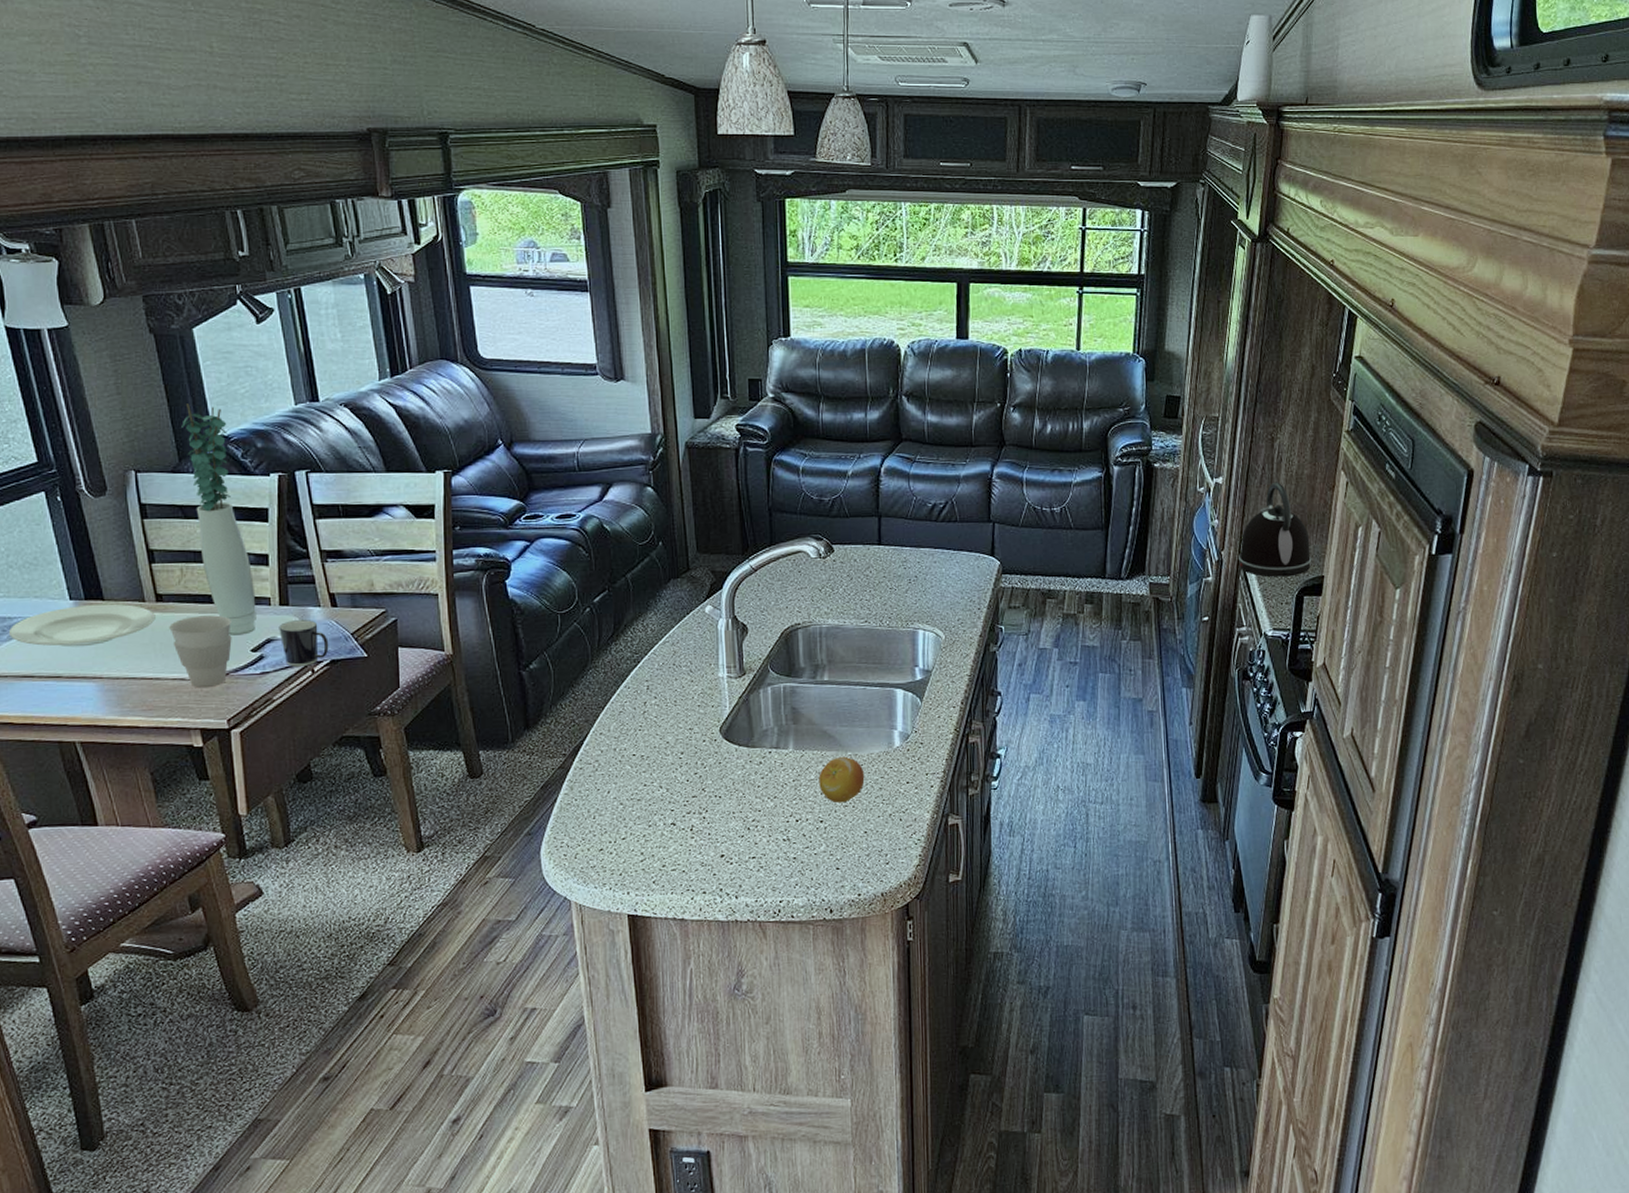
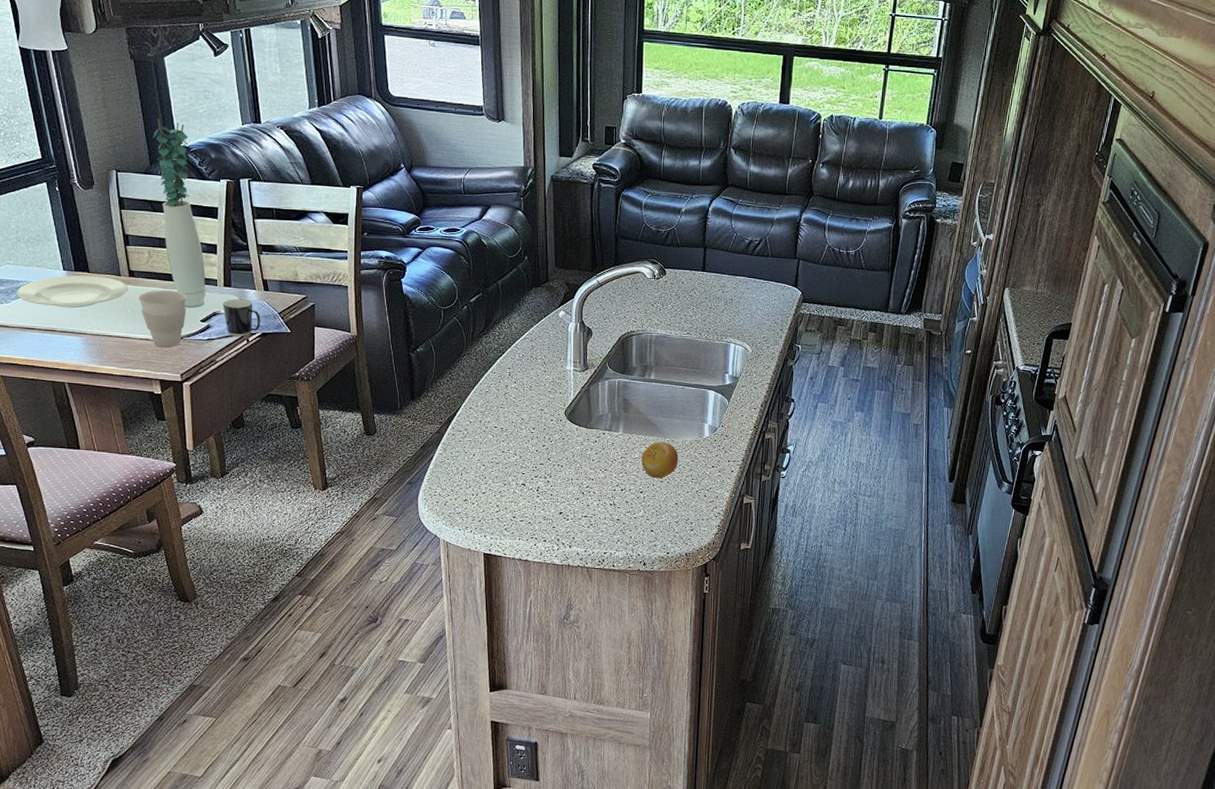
kettle: present [1237,482,1312,577] -> none [1000,241,1063,322]

